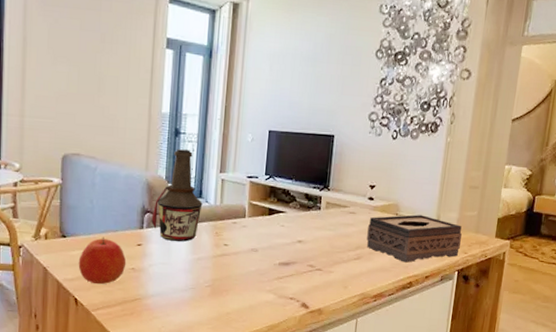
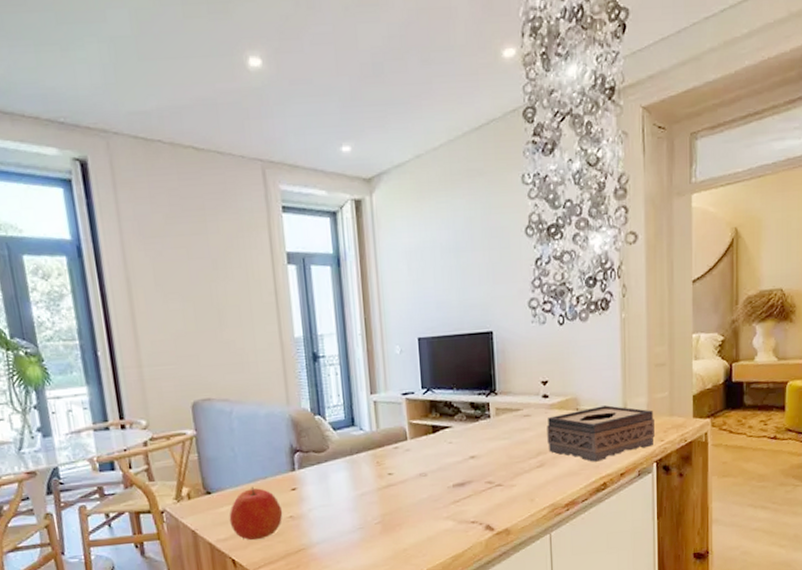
bottle: present [151,149,203,242] -> none [302,374,357,480]

